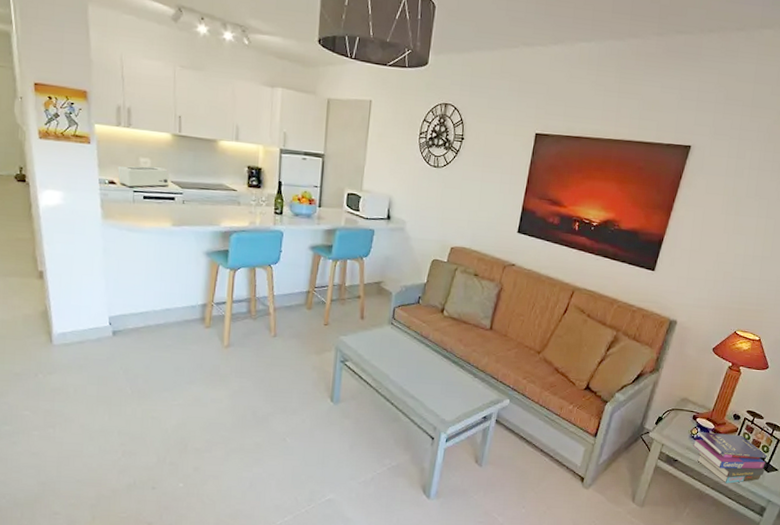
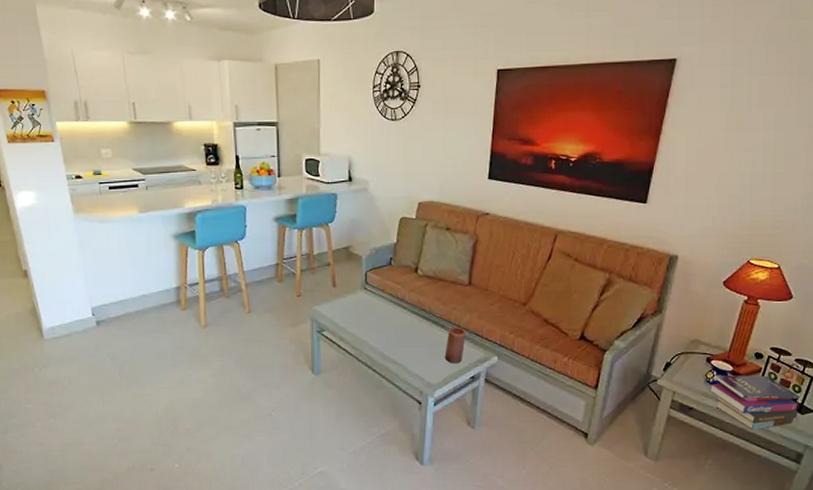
toaster: present [117,165,169,188] -> none [82,155,131,180]
candle: none [460,367,483,403] -> present [444,326,466,363]

